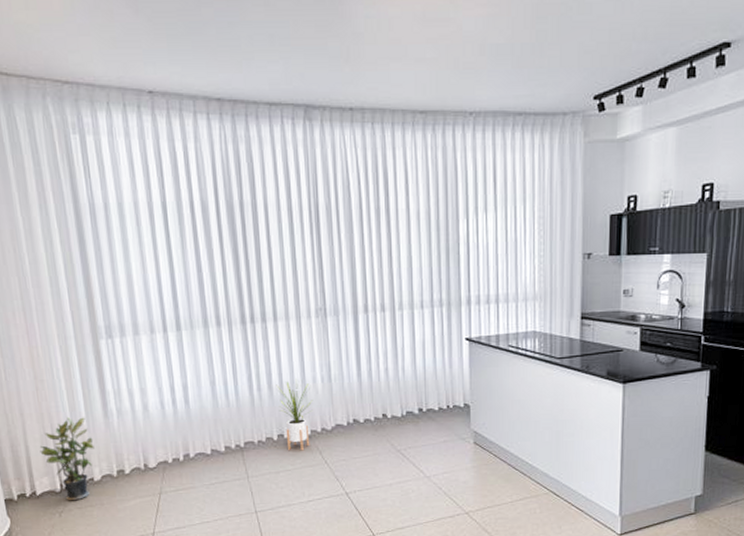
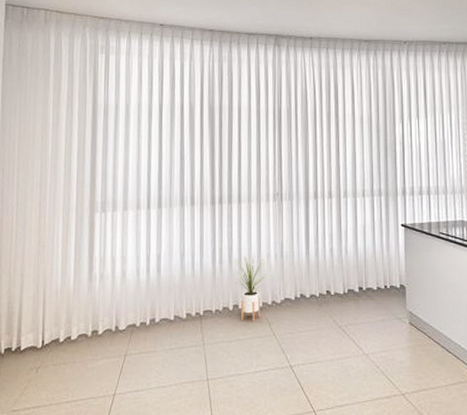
potted plant: present [39,416,94,501] -> none [31,278,77,358]

